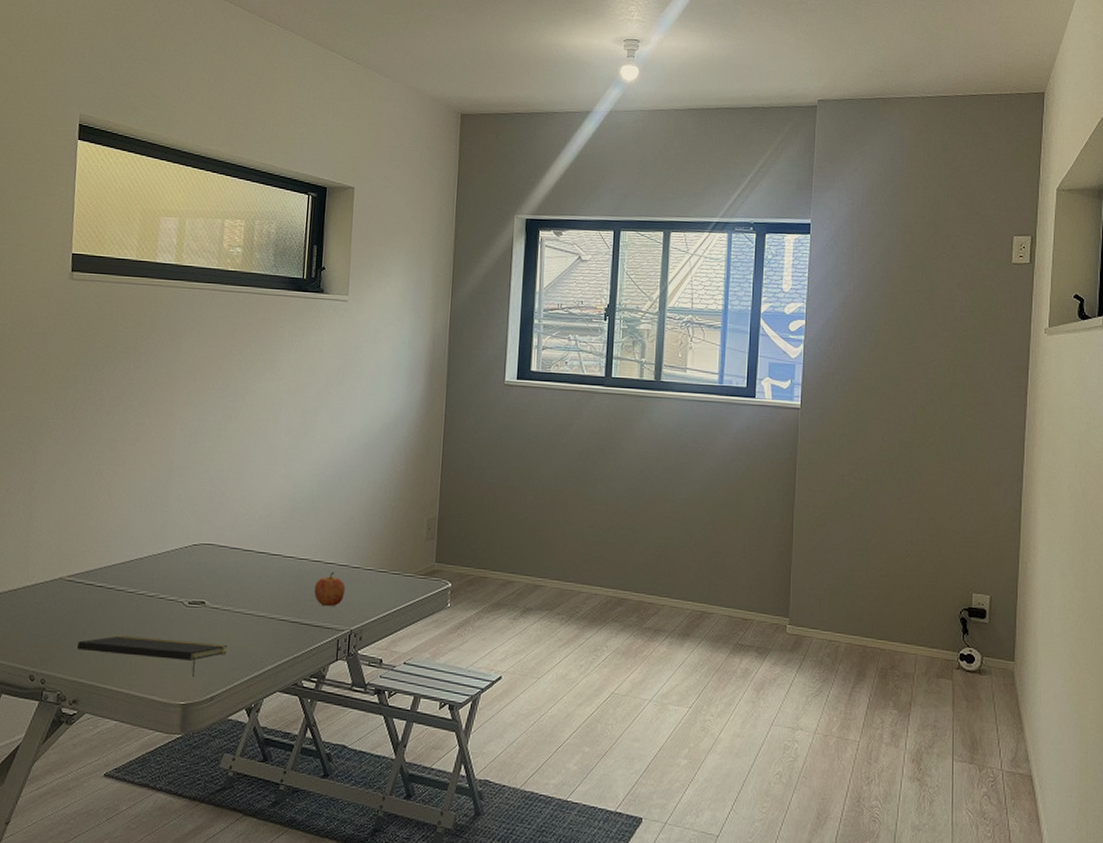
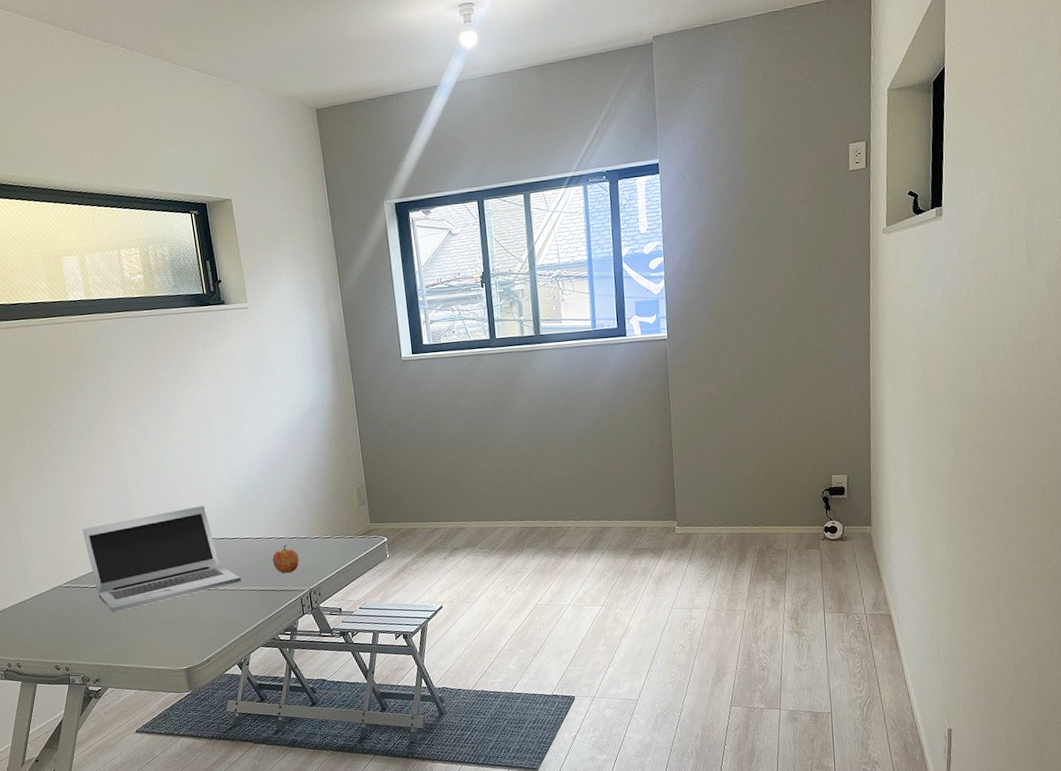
notepad: present [77,635,228,678] -> none [87,617,212,647]
laptop: none [103,510,273,621] -> present [82,505,241,613]

